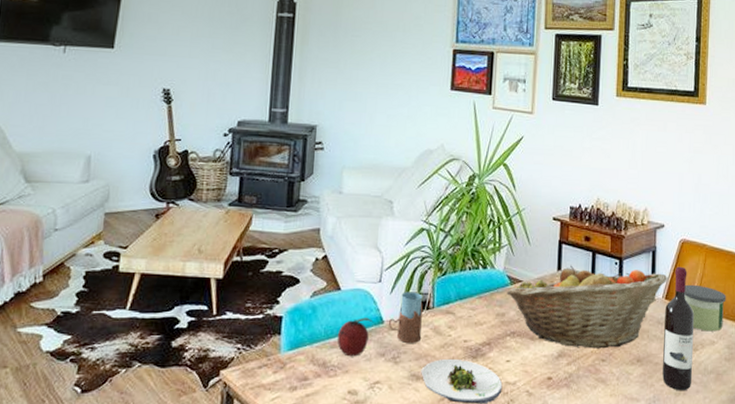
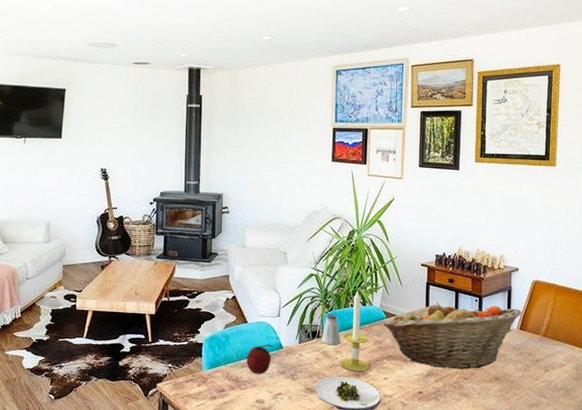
drinking glass: present [389,291,423,343] -> none [287,324,314,364]
saltshaker: none [431,279,455,319] -> present [321,314,341,346]
candle: none [453,249,490,353] -> present [340,290,370,372]
wine bottle: present [662,266,694,391] -> none [517,302,545,404]
candle: present [684,284,726,332] -> none [536,317,574,356]

